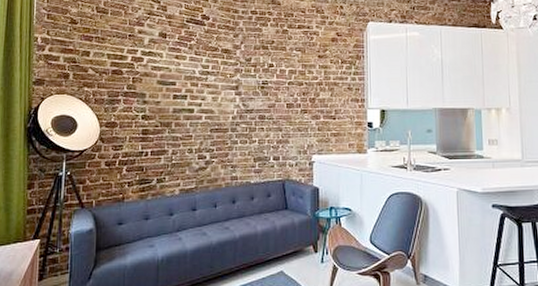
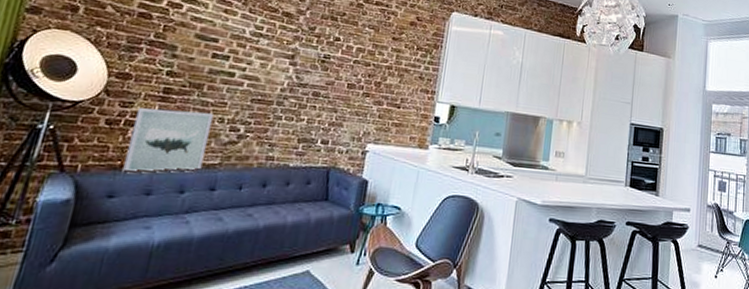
wall art: none [125,145,183,204] -> present [122,108,213,174]

